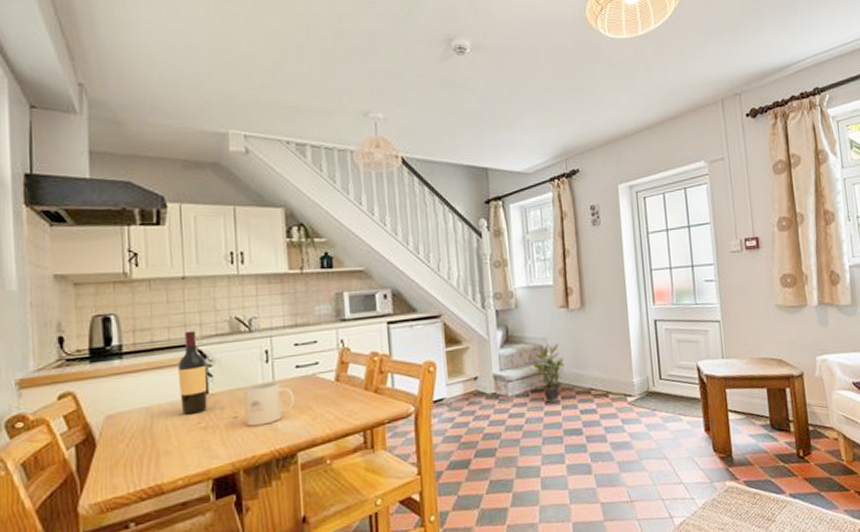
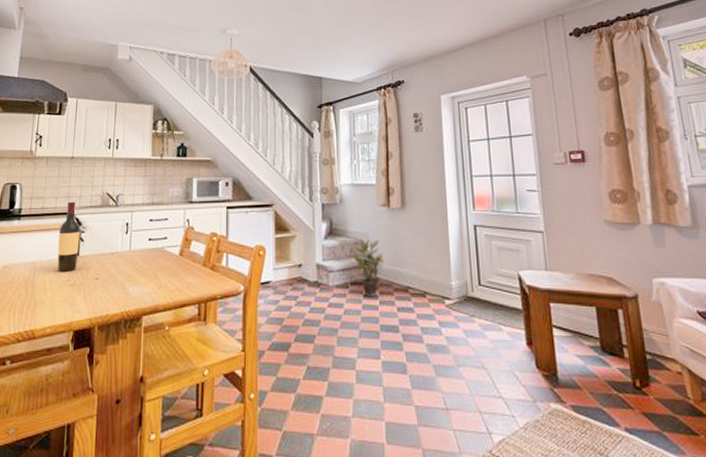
mug: present [244,381,295,427] -> none [104,250,145,288]

